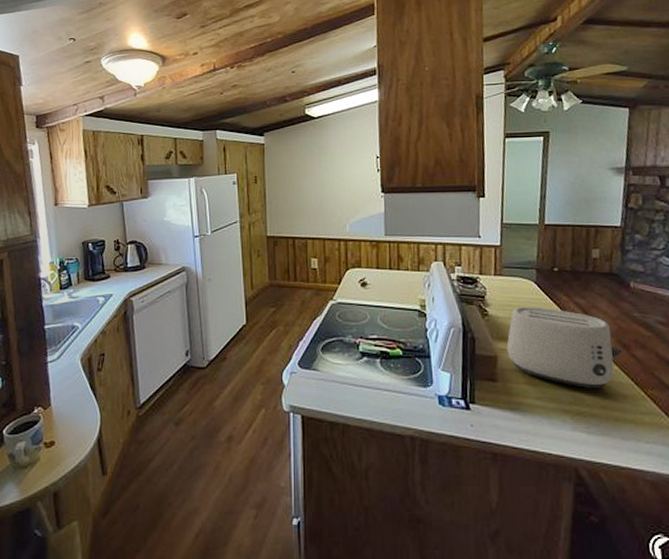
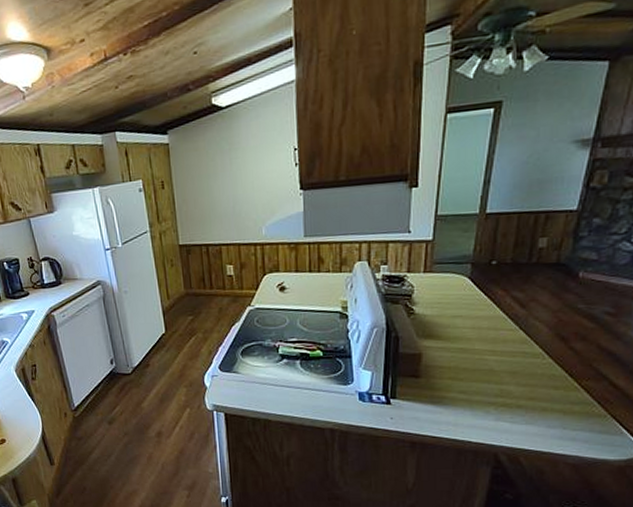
toaster: present [506,306,624,389] -> none [432,302,561,382]

